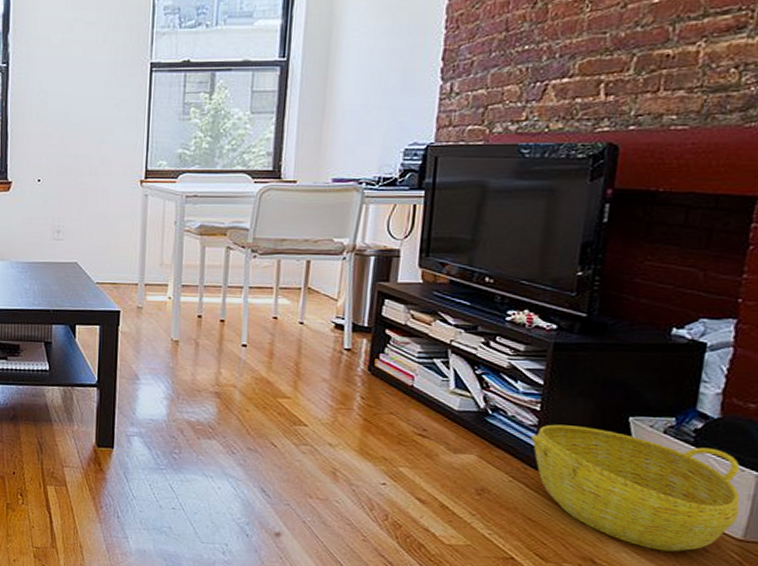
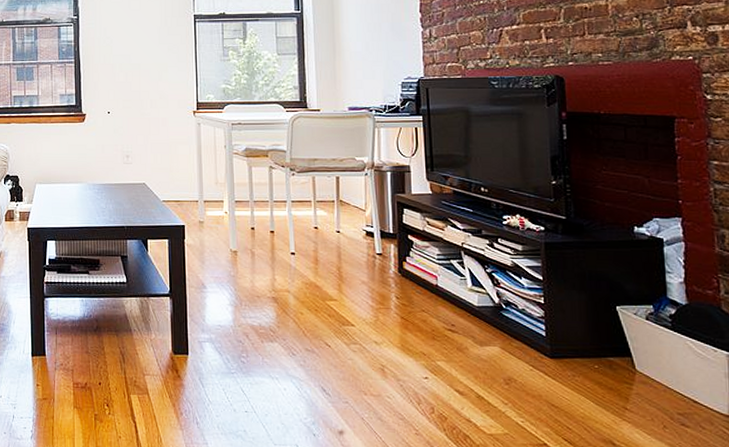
basket: present [530,424,740,552] -> none [541,315,722,430]

